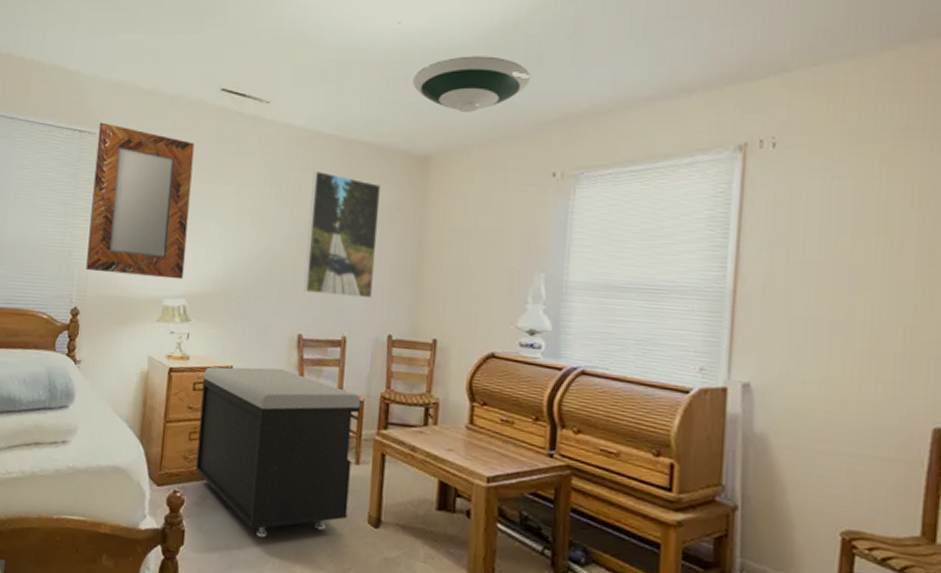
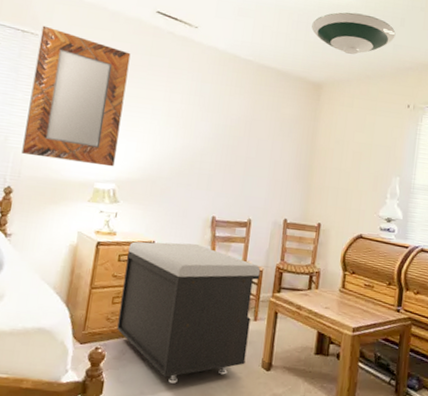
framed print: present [304,171,381,299] -> none [218,87,284,190]

